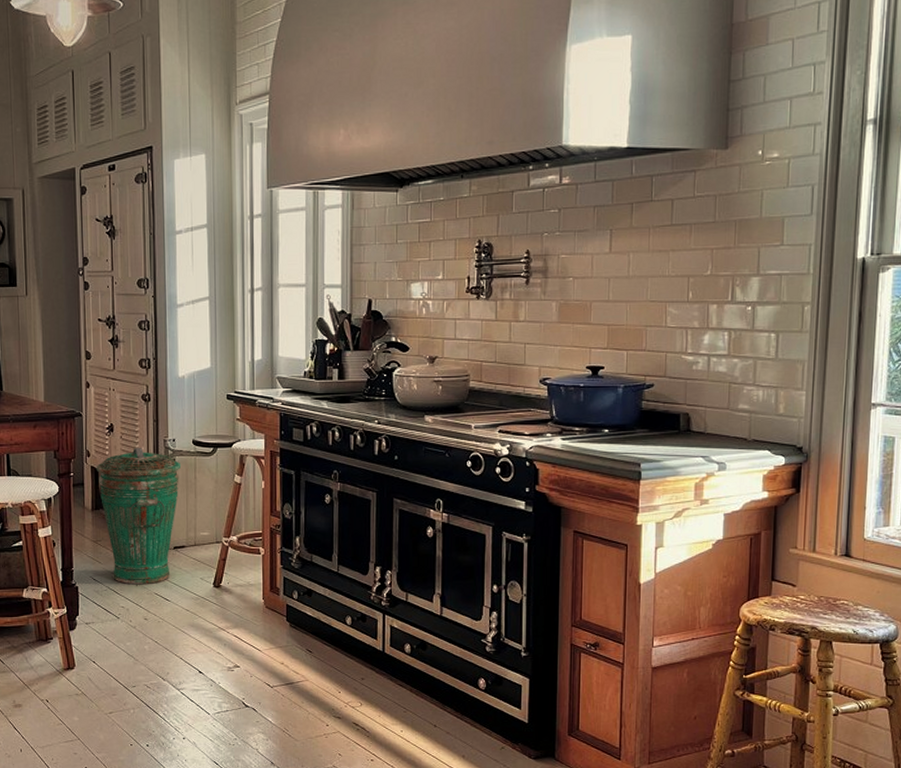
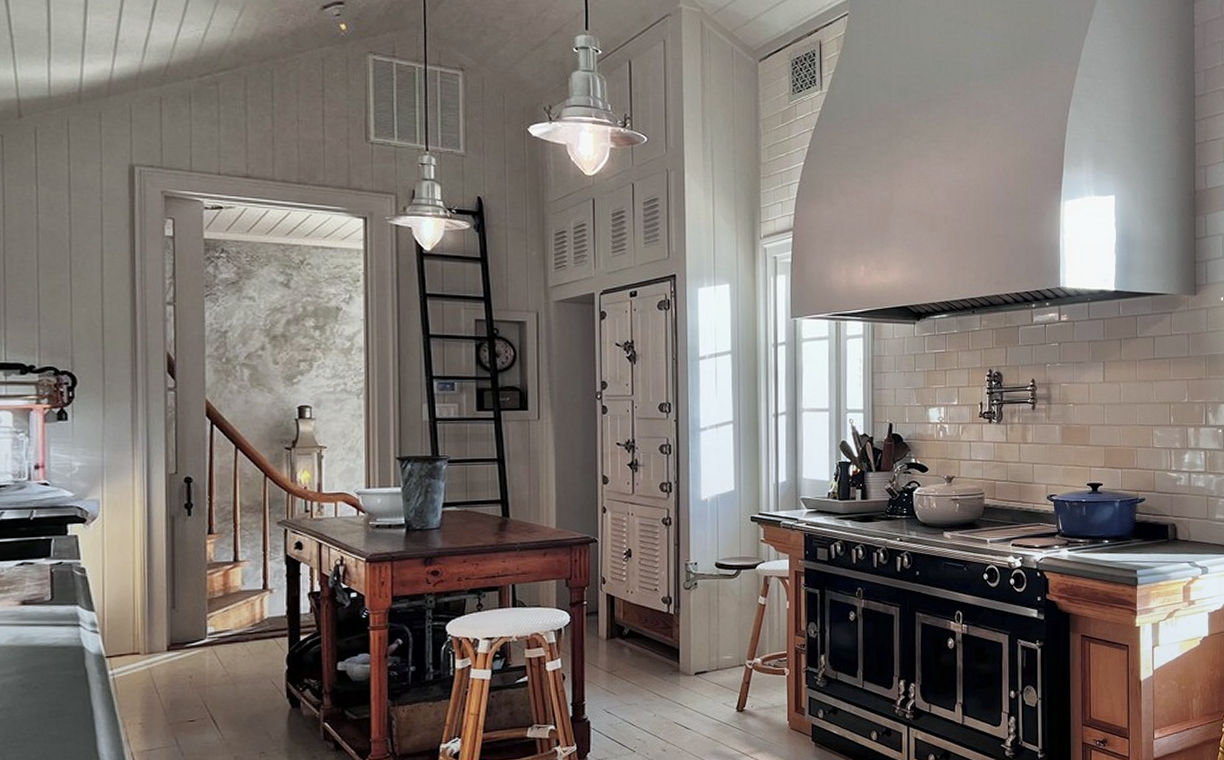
trash can: present [96,448,182,585] -> none [612,573,704,715]

